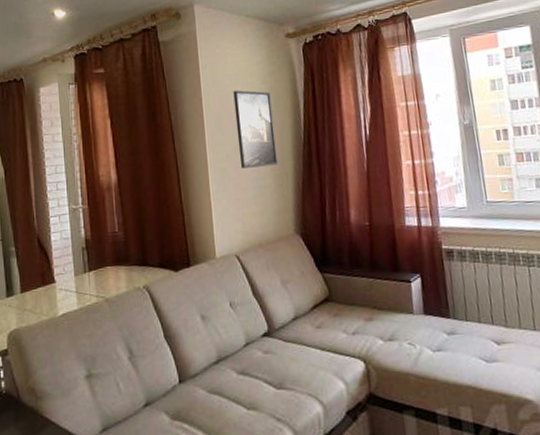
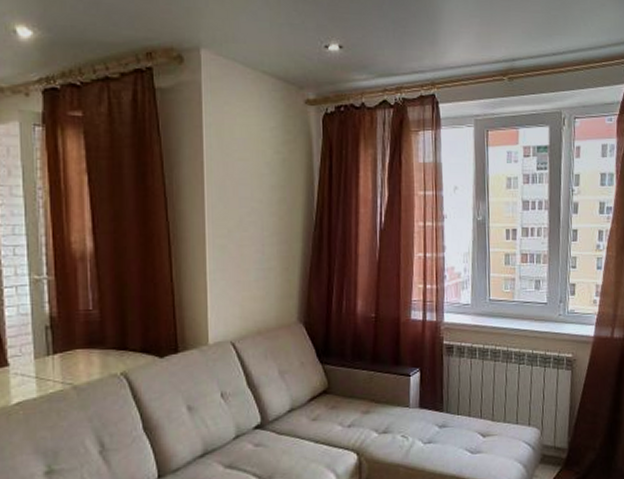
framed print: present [233,90,278,169] -> none [241,157,285,247]

